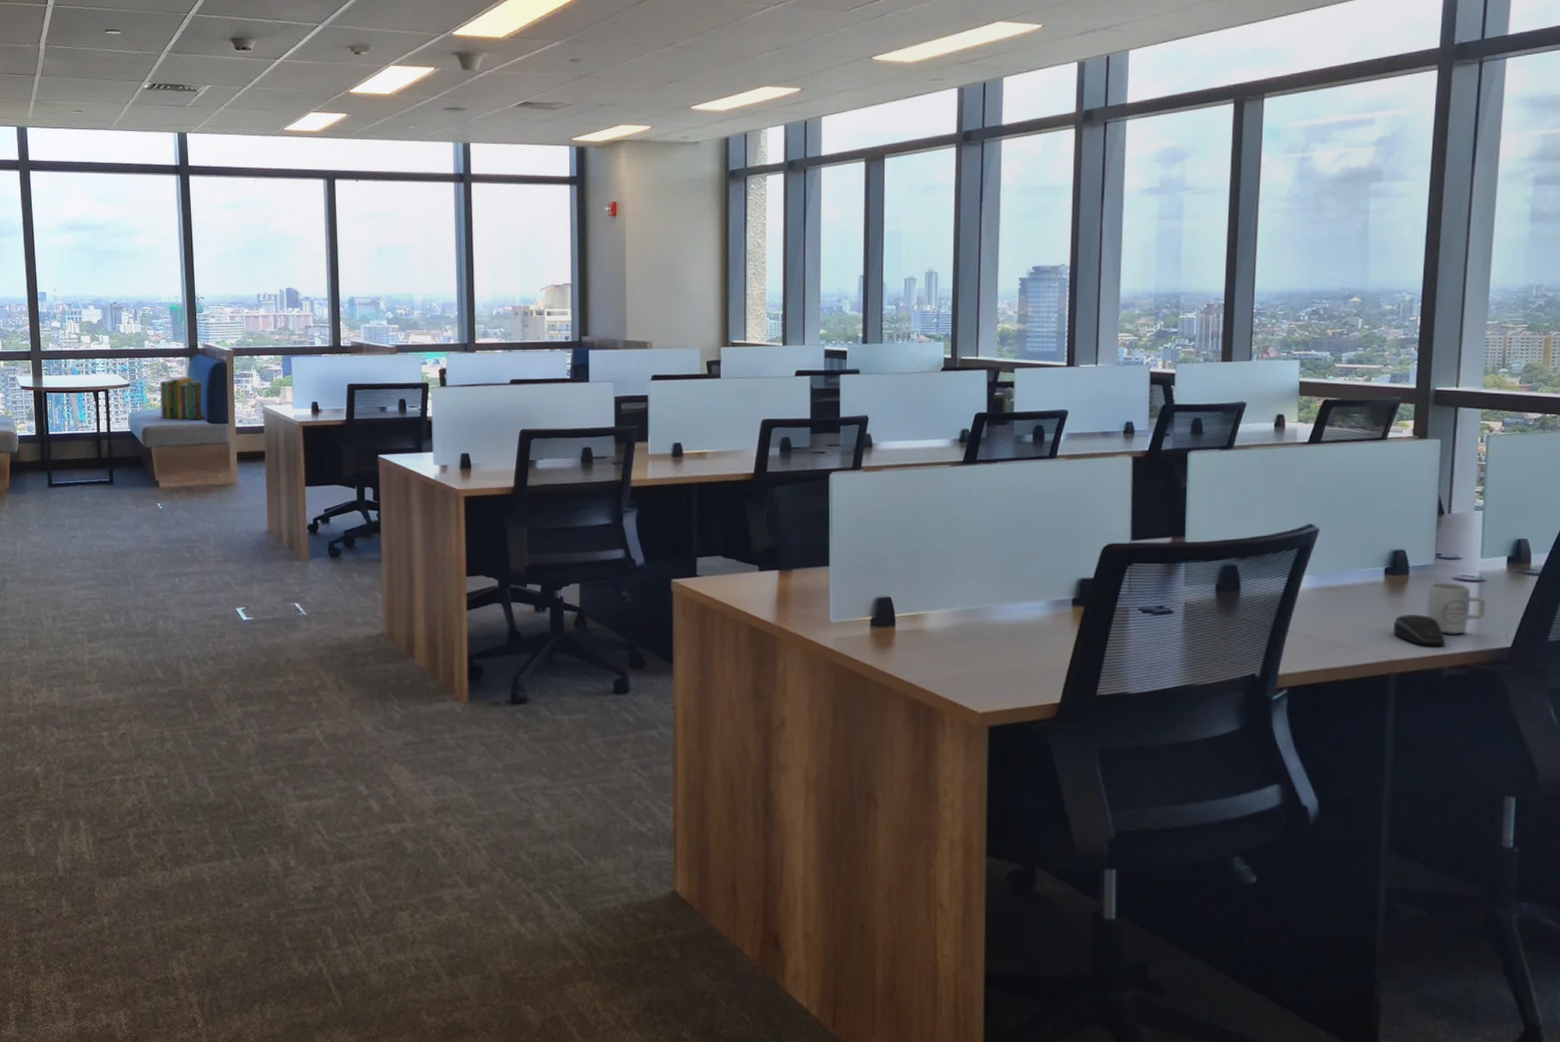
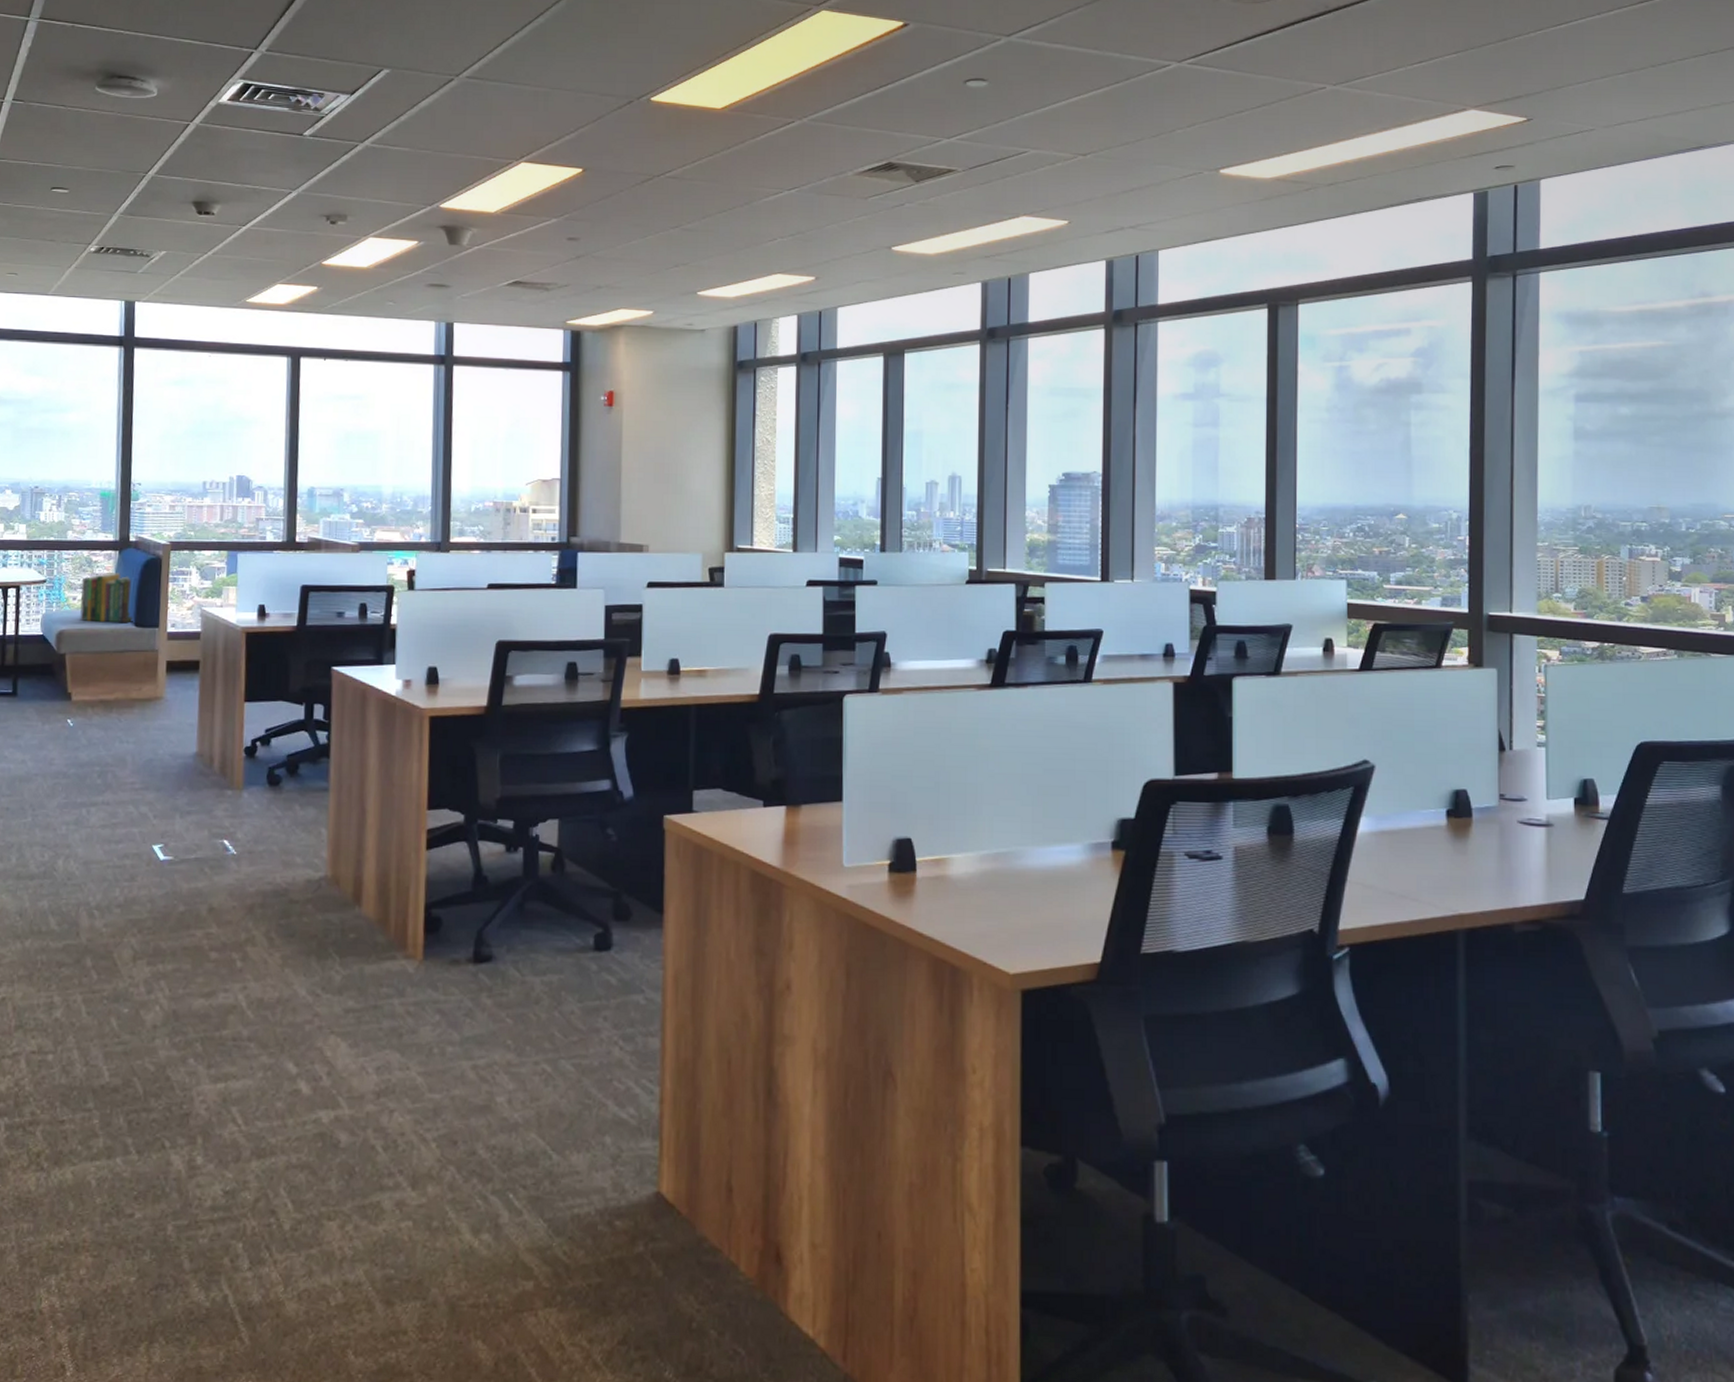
computer mouse: present [1393,614,1446,647] -> none [1459,861,1515,899]
mug: present [1426,582,1486,636] -> none [1492,826,1555,887]

